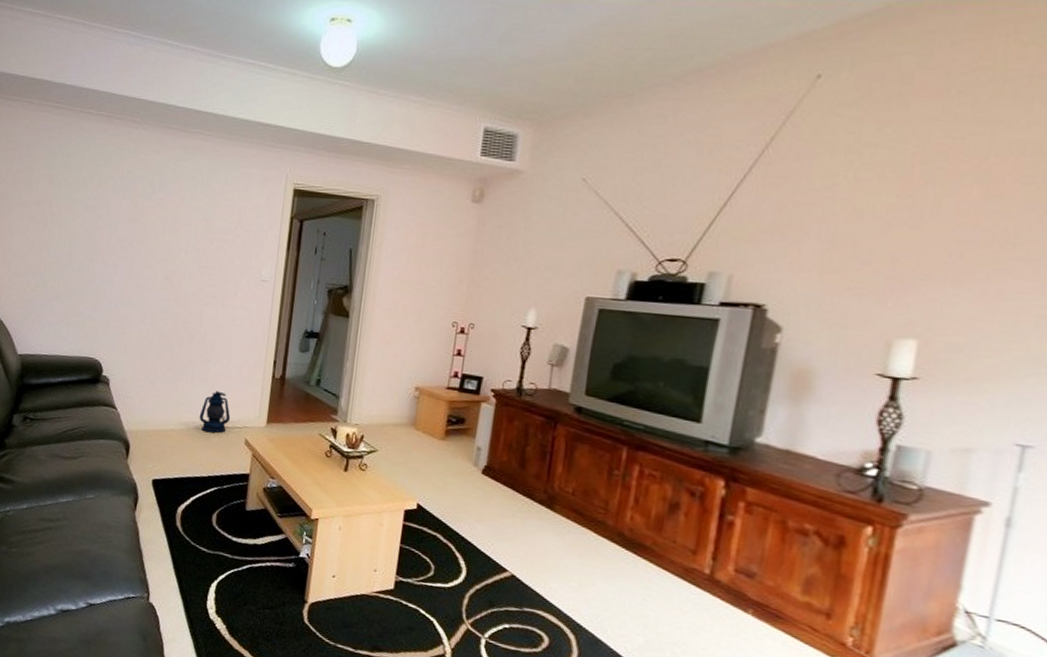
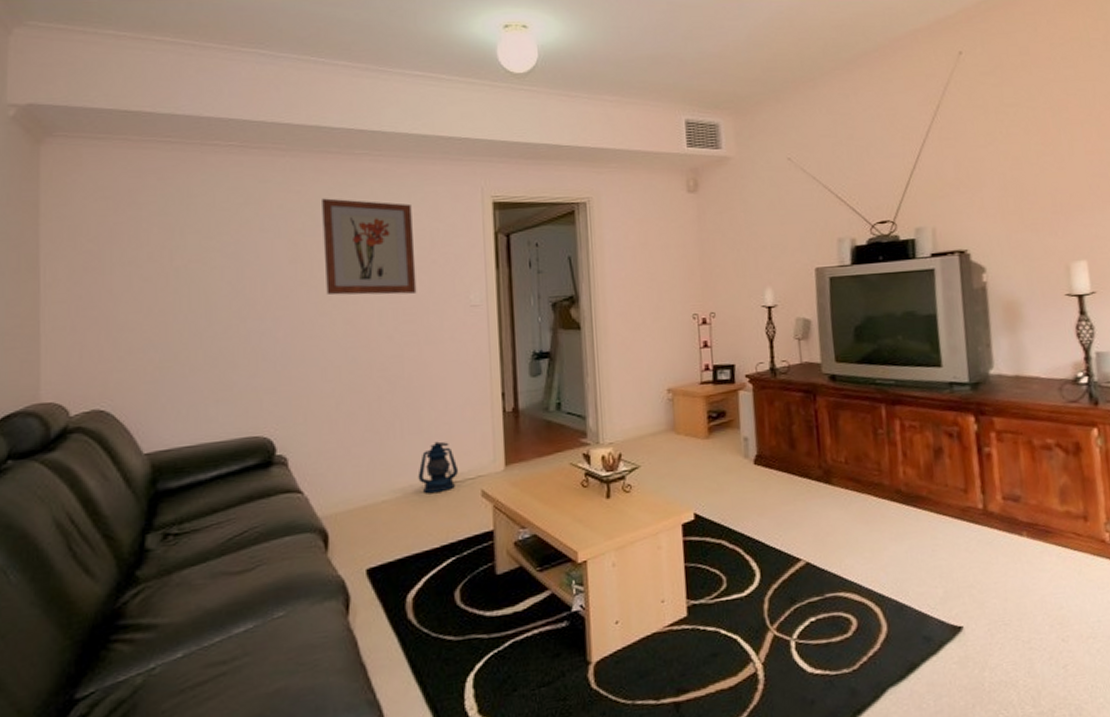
wall art: none [153,169,228,262] -> present [322,198,417,296]

